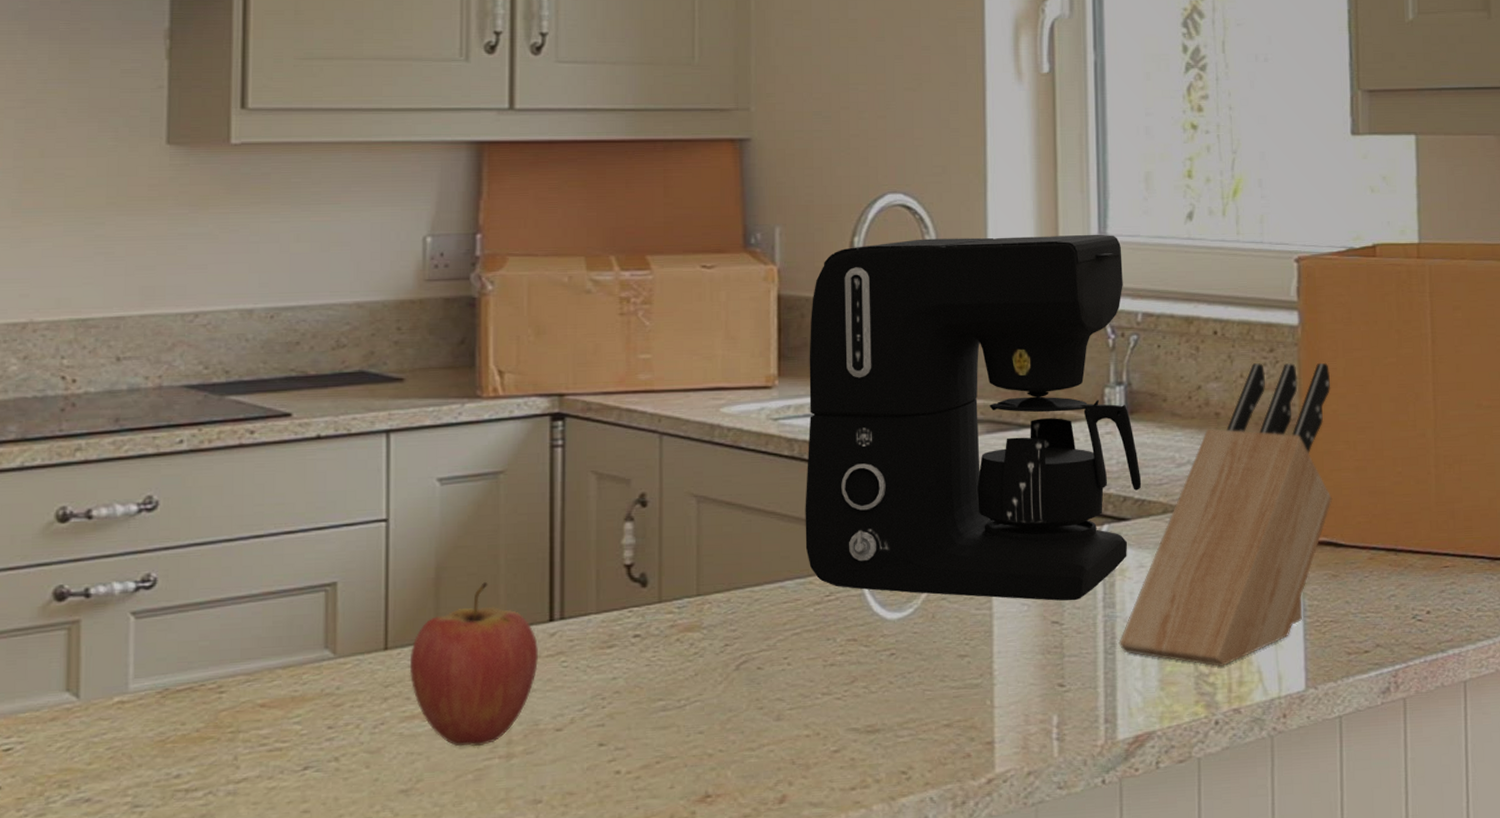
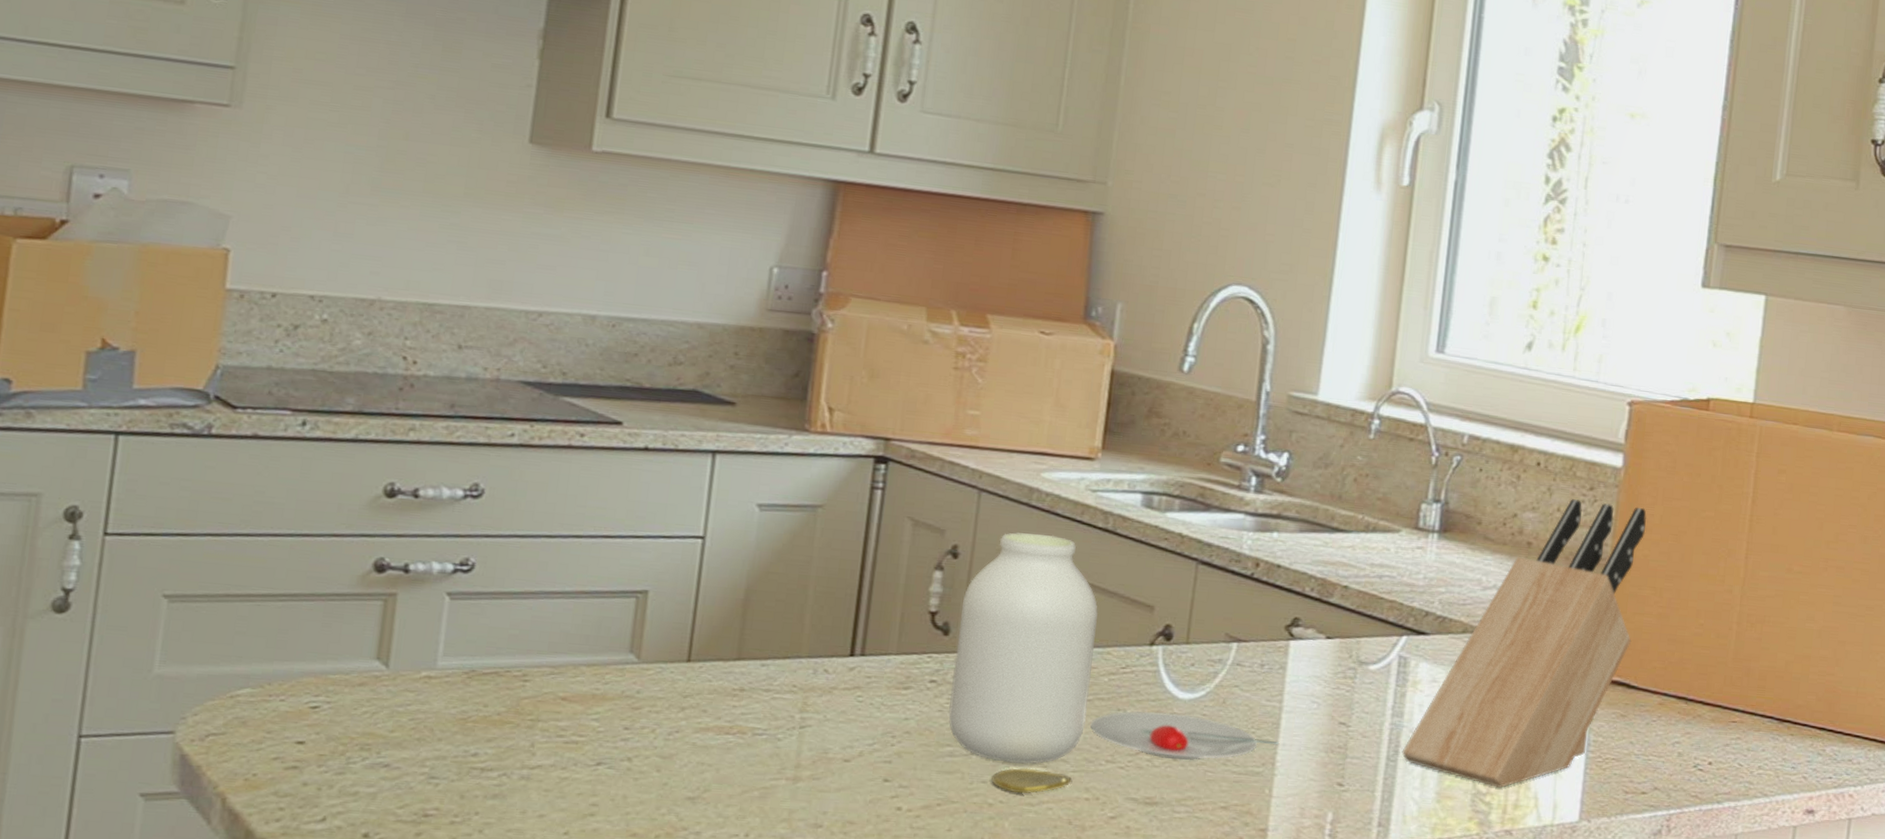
fruit: present [409,582,538,747] -> none [708,610,836,766]
jar: none [656,470,994,740] -> present [948,532,1279,794]
coffee maker: present [805,234,1142,601] -> none [1107,333,1457,705]

